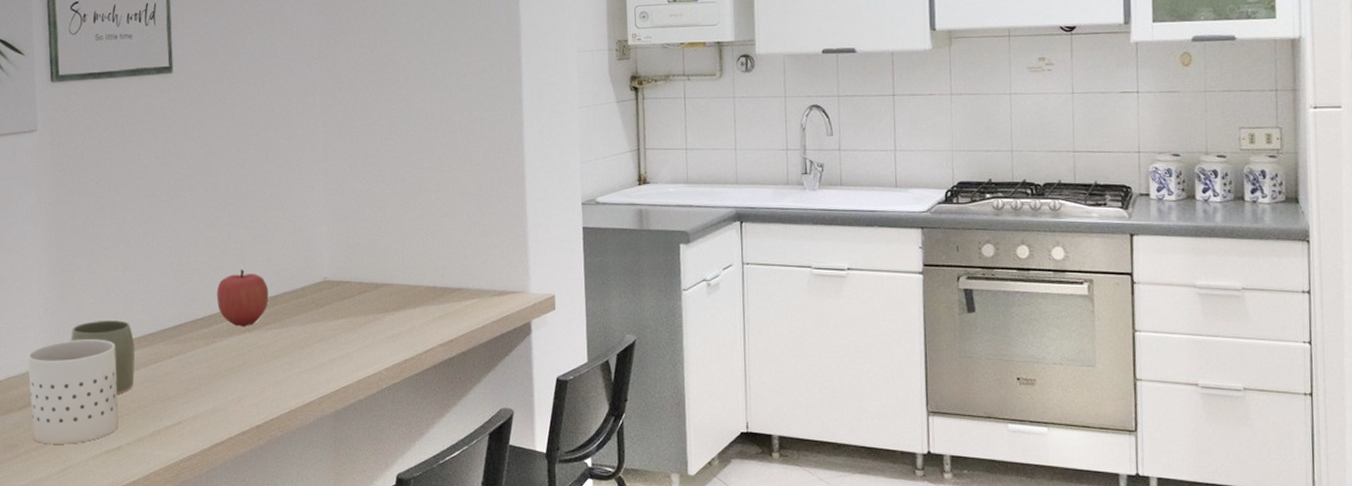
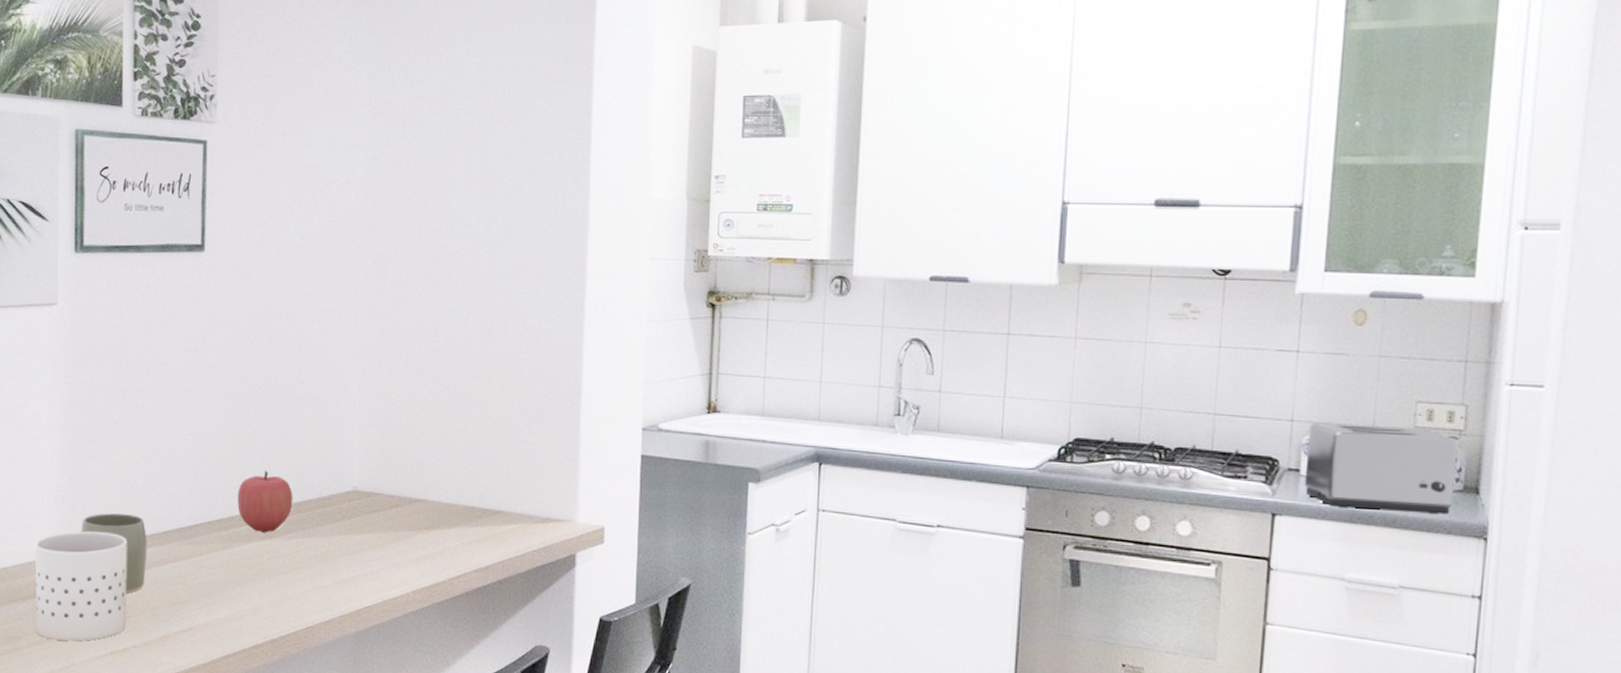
toaster: none [1153,150,1279,226] -> present [1304,422,1458,515]

